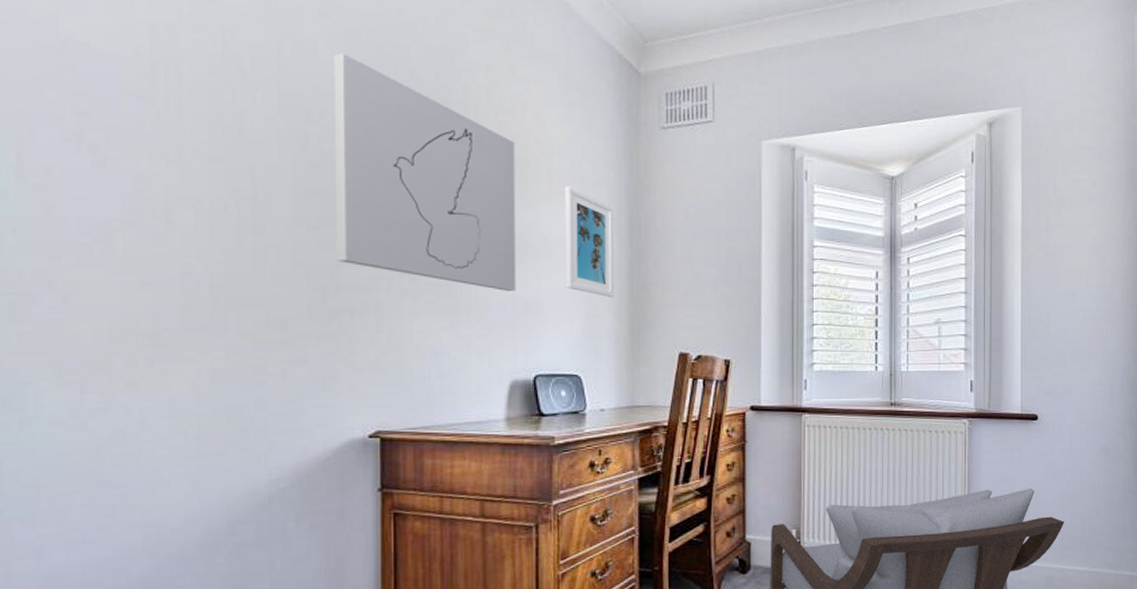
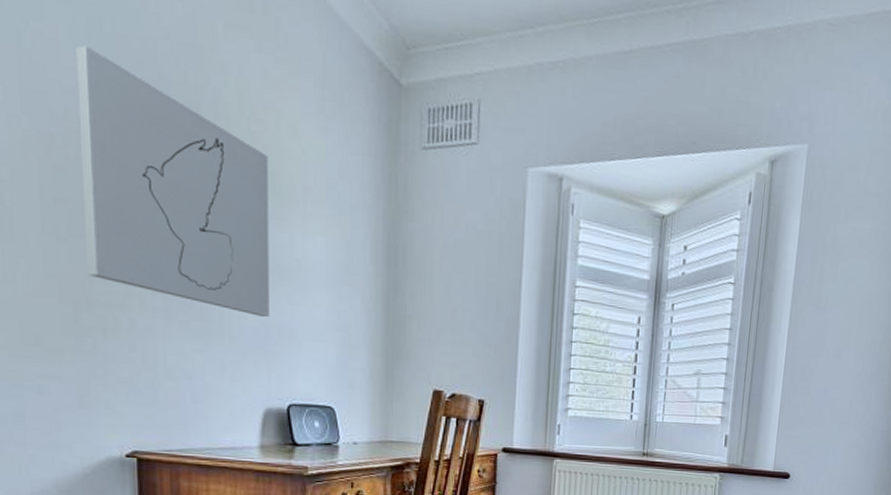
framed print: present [564,186,614,297] -> none [319,207,370,329]

